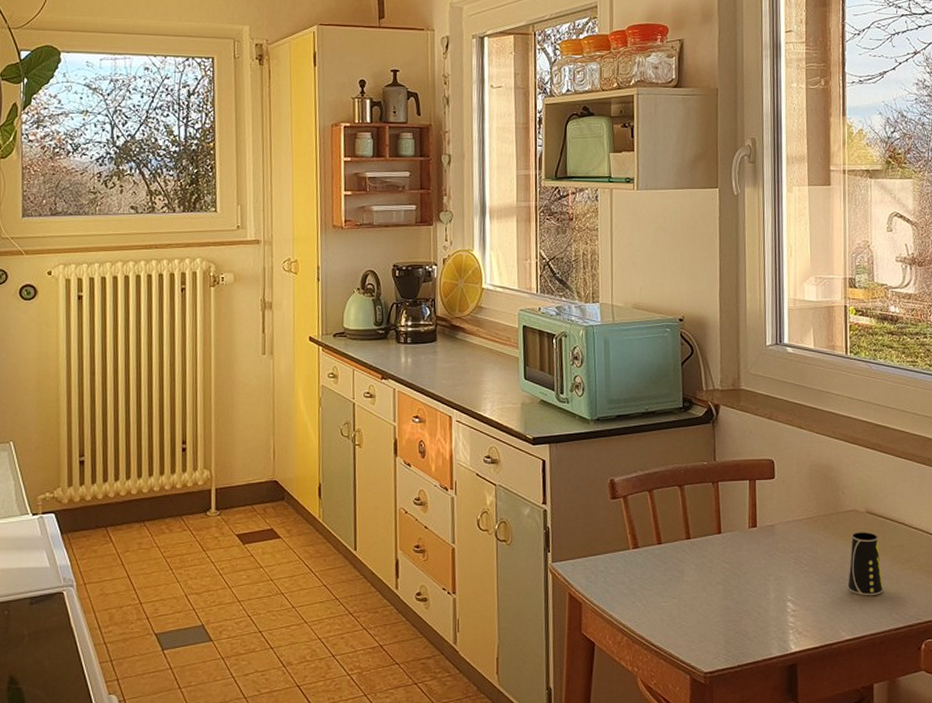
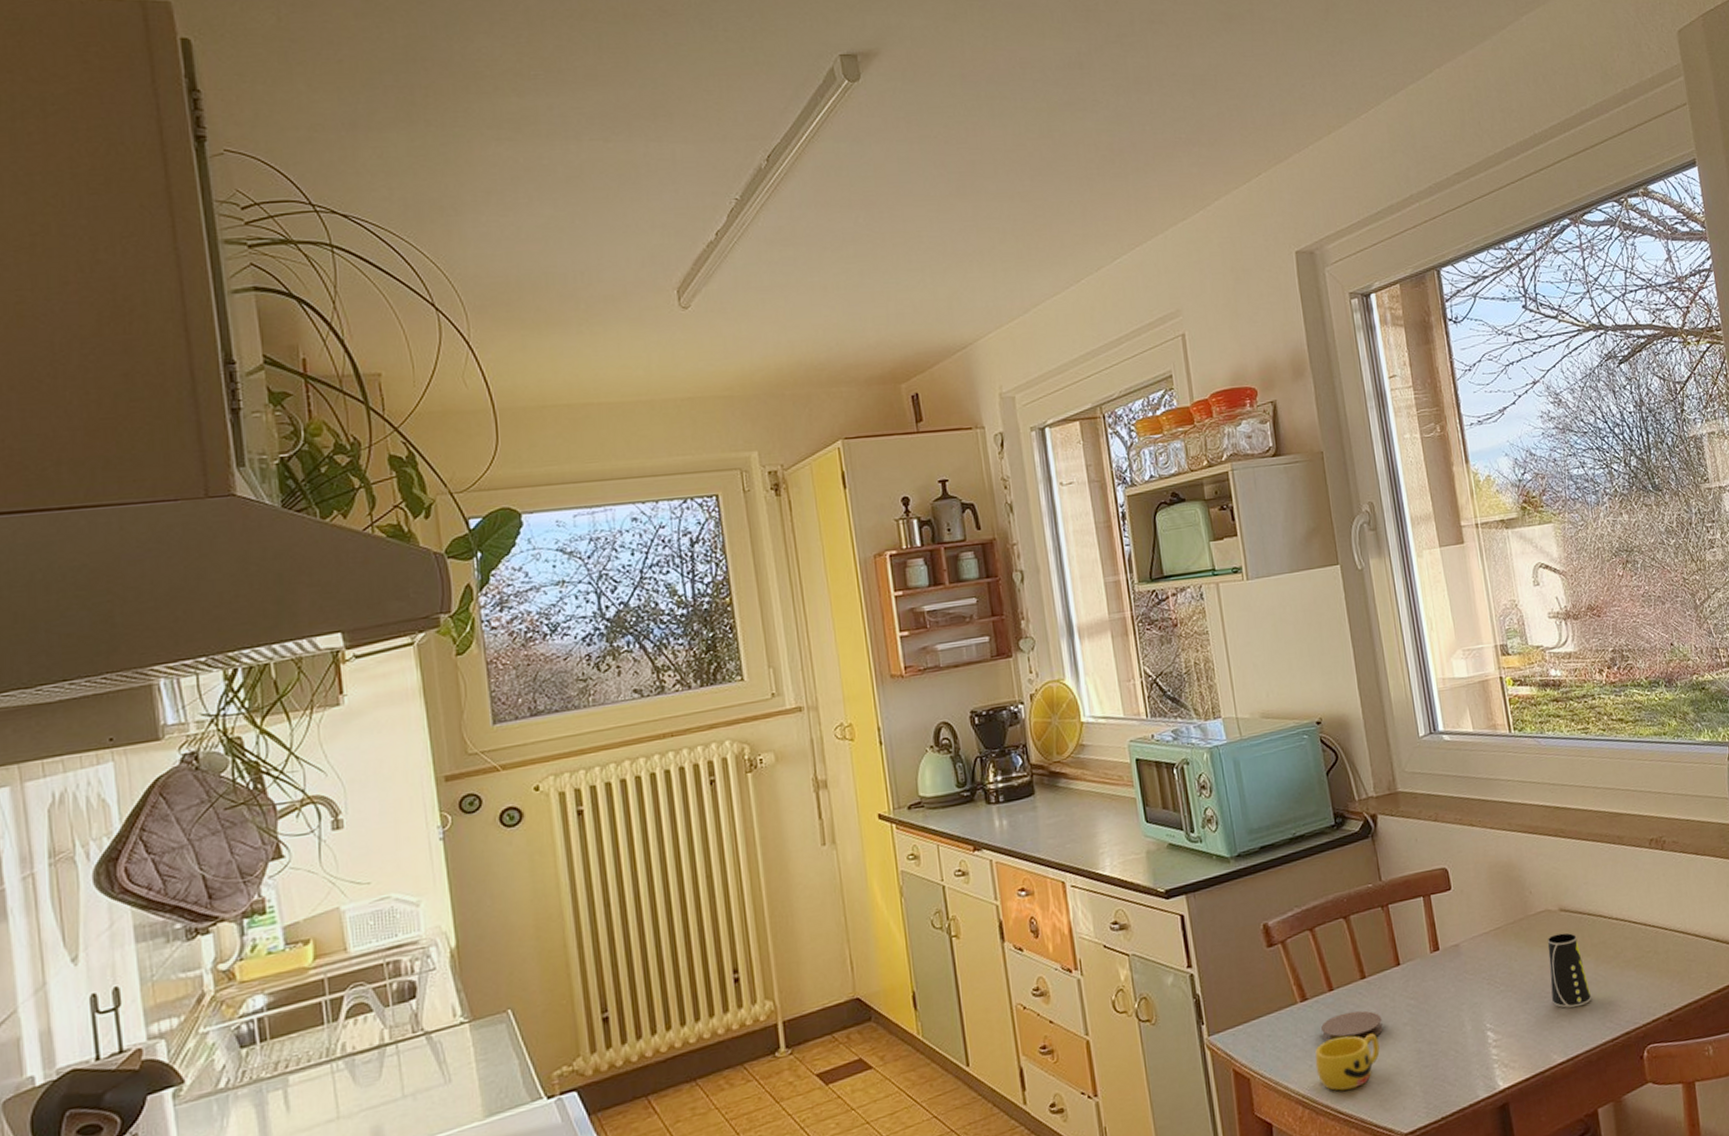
cup: none [637,584,694,627] -> present [1315,1033,1380,1091]
coaster: none [647,564,699,589] -> present [1321,1010,1383,1042]

